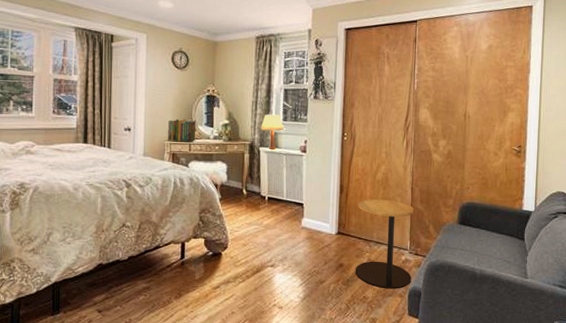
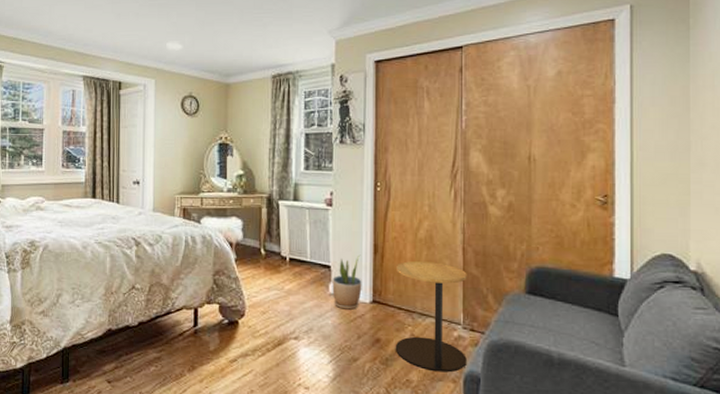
books: present [168,118,197,143] -> none [178,169,209,196]
table lamp: present [260,113,284,151] -> none [279,161,306,204]
potted plant: none [304,194,330,240] -> present [332,254,362,310]

